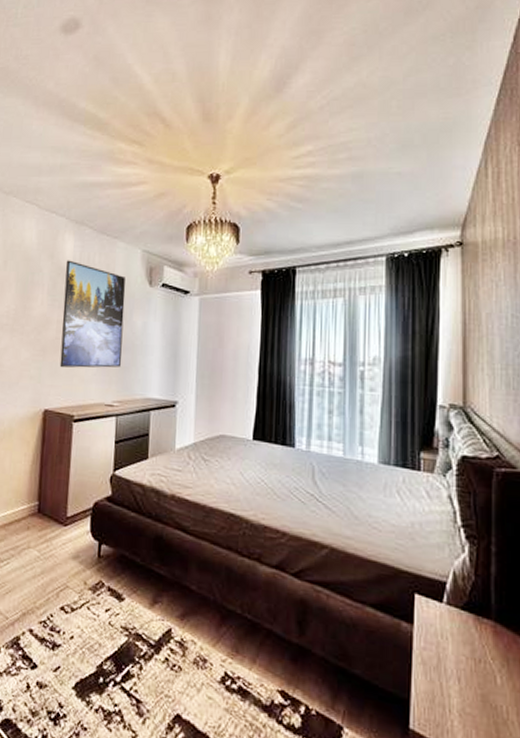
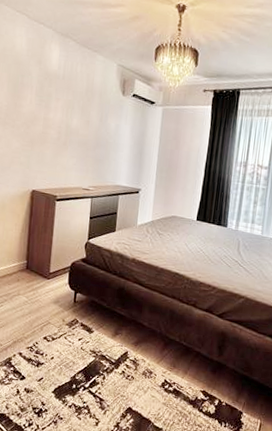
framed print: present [59,260,126,368] -> none [45,67,103,160]

